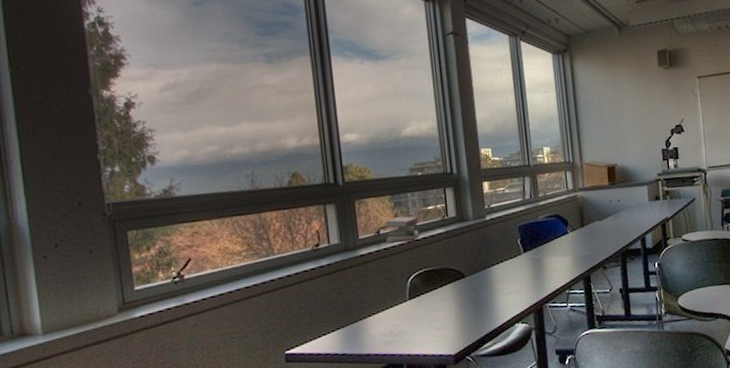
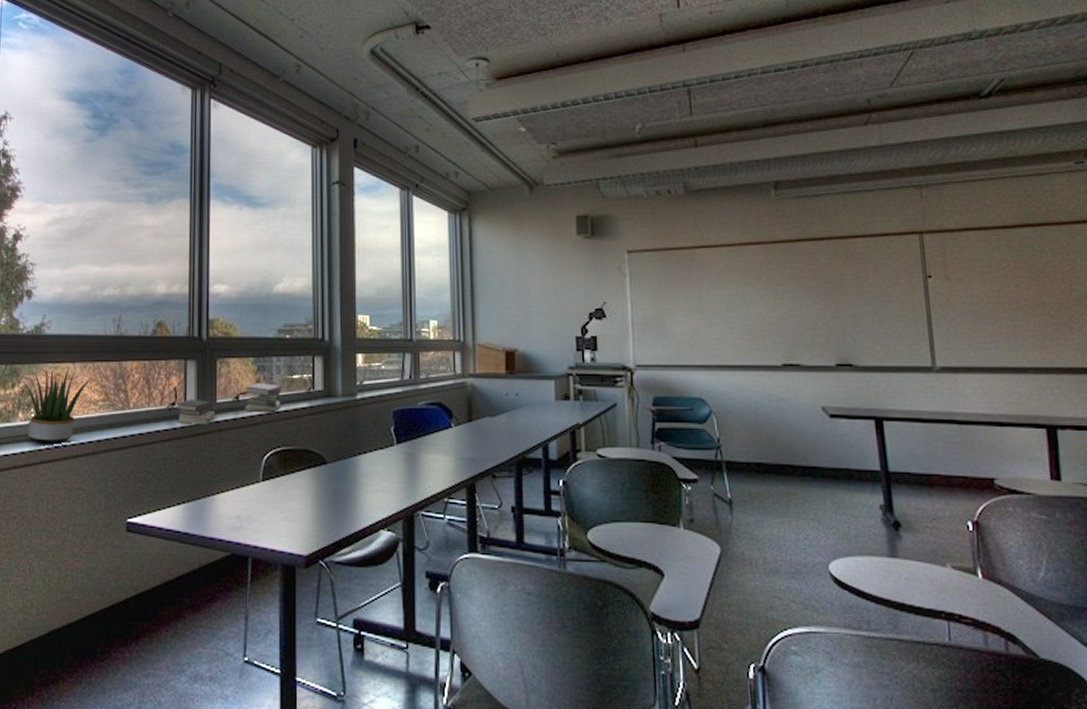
potted plant: none [158,224,232,298] -> present [22,367,92,444]
books: none [321,238,359,261] -> present [177,398,215,426]

